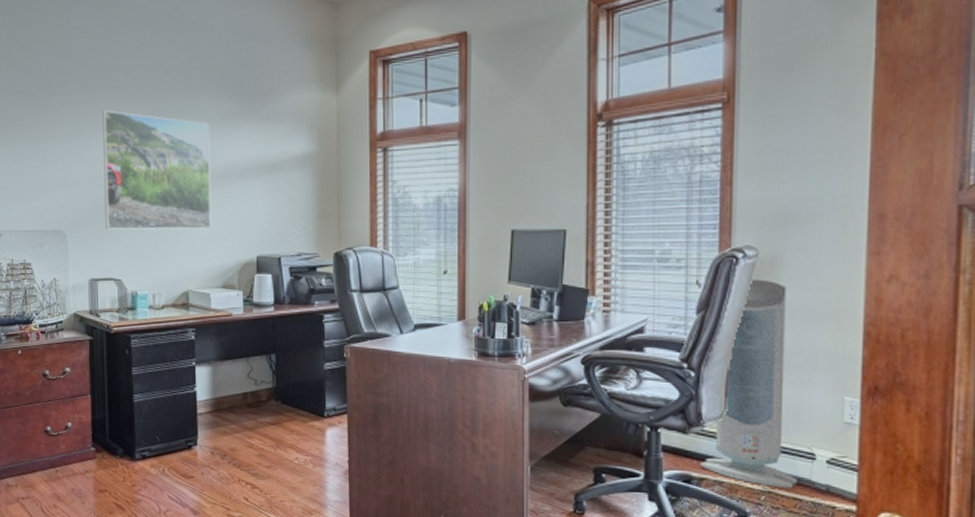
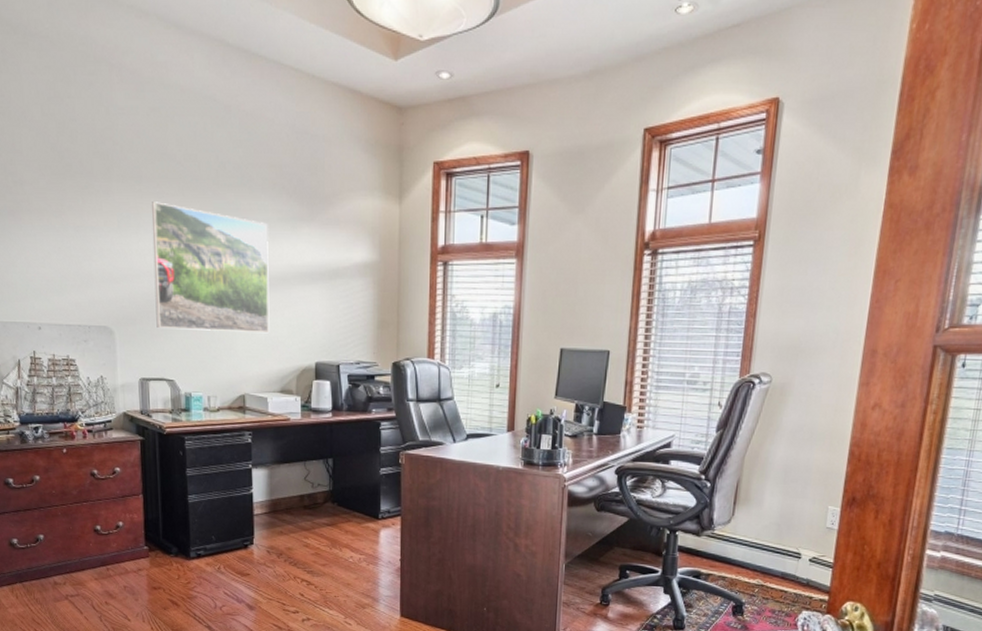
air purifier: present [700,279,797,489] -> none [708,403,792,583]

